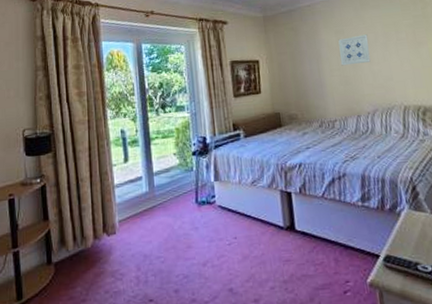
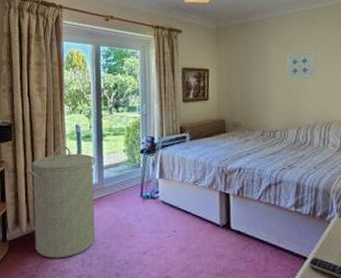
laundry hamper: none [69,154,150,279] -> present [26,146,96,258]

